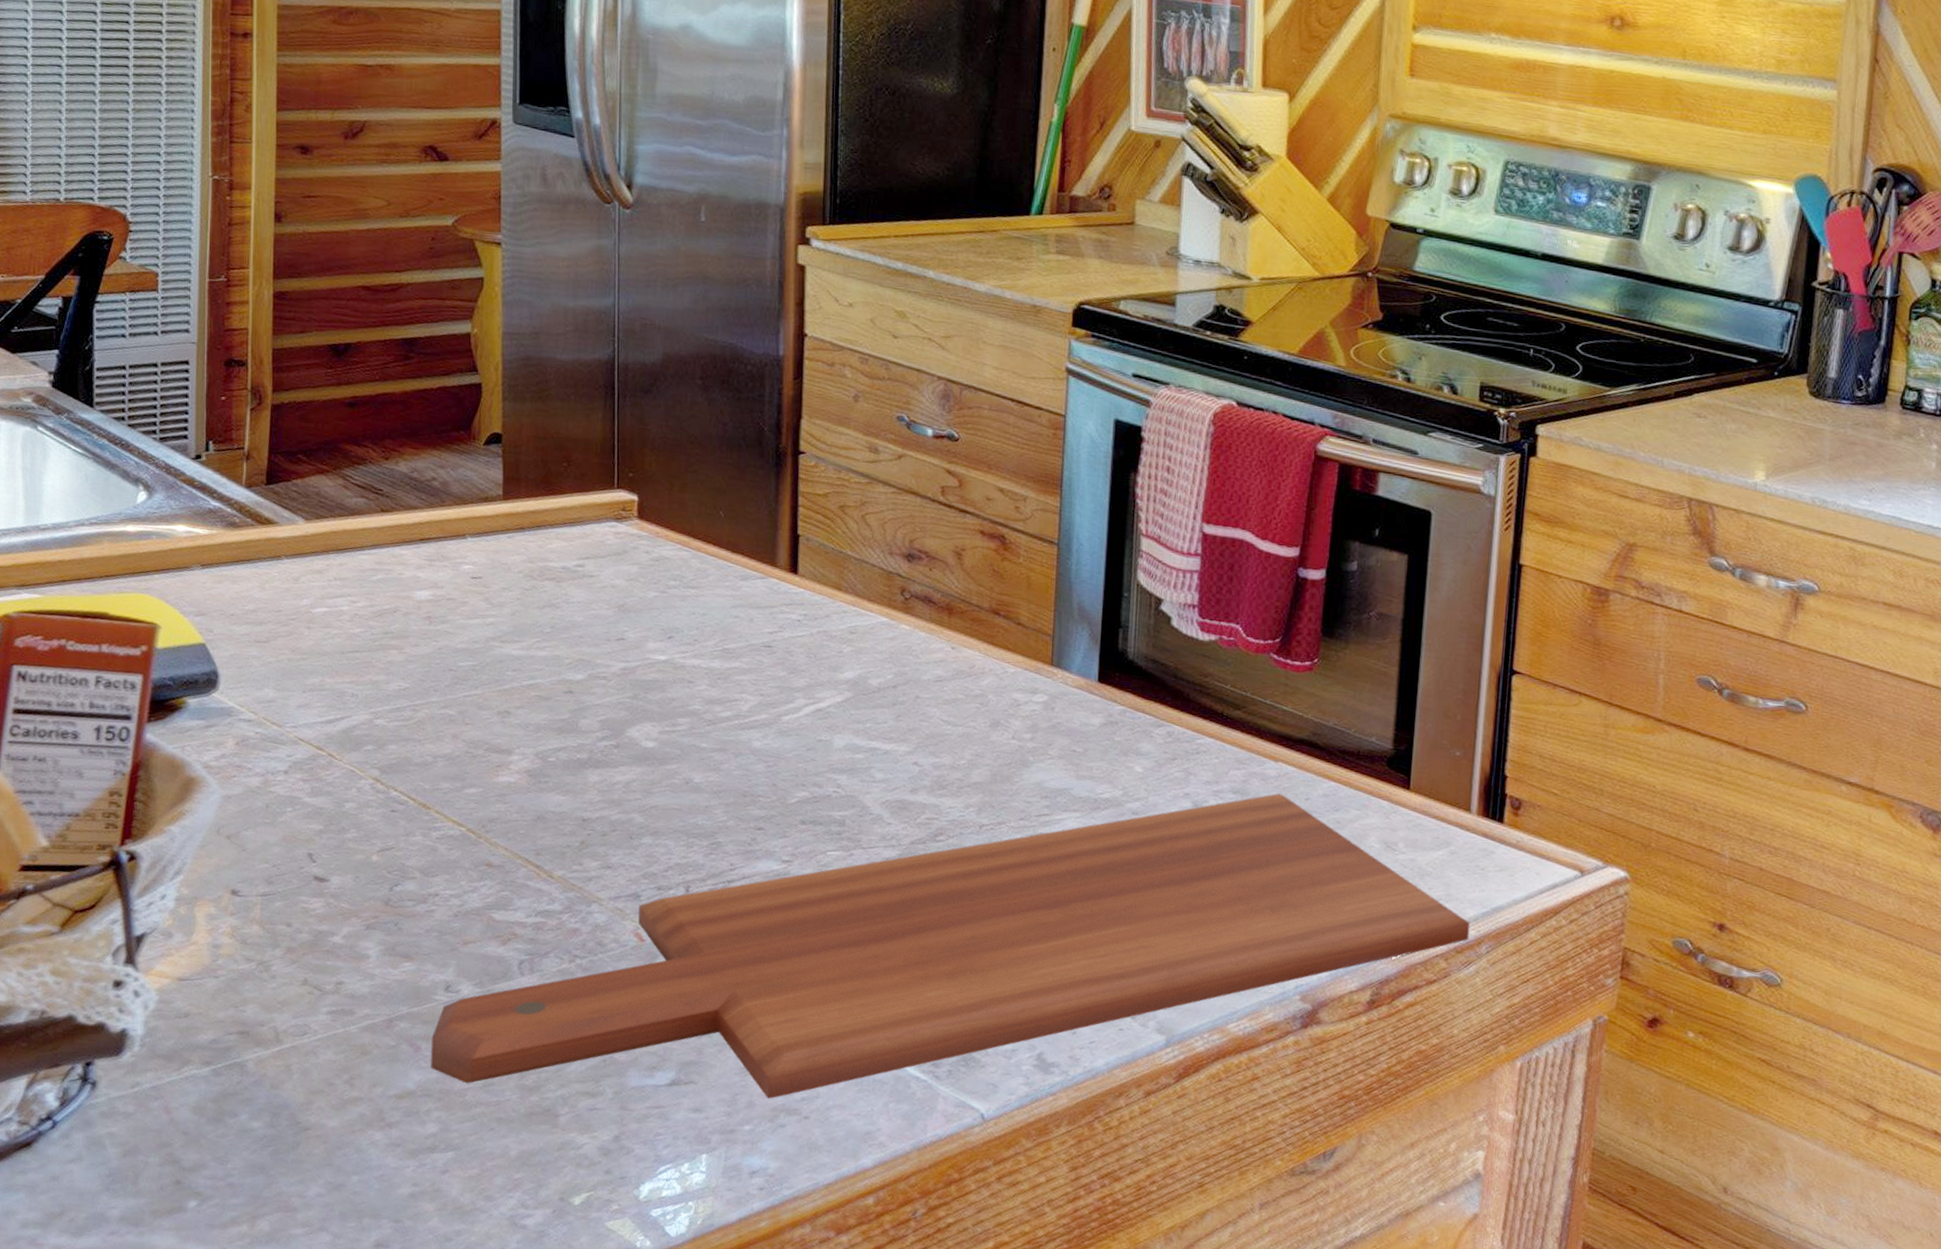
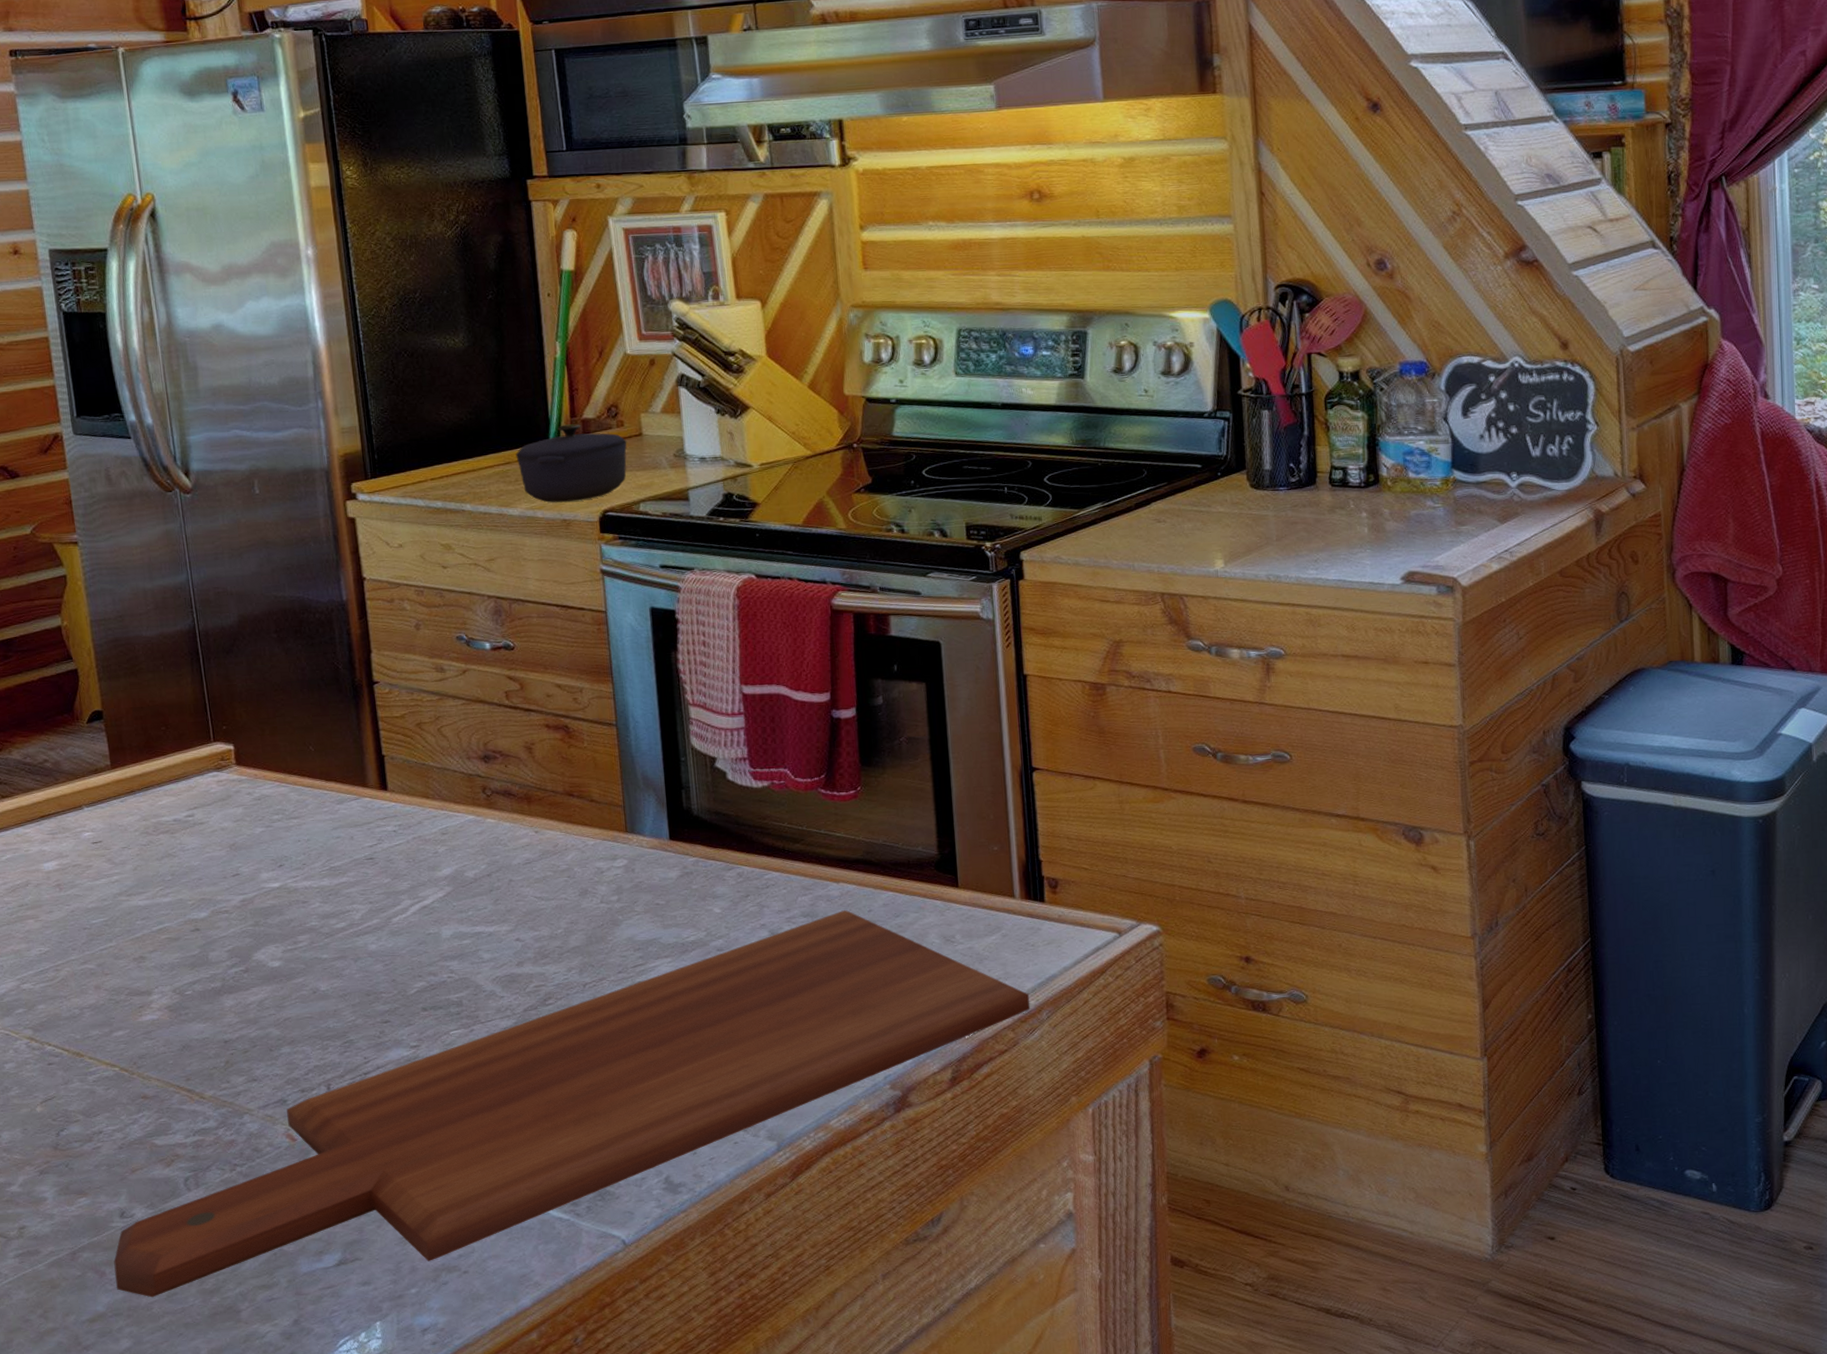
cooking pot: none [991,198,1117,287] -> present [515,424,627,503]

